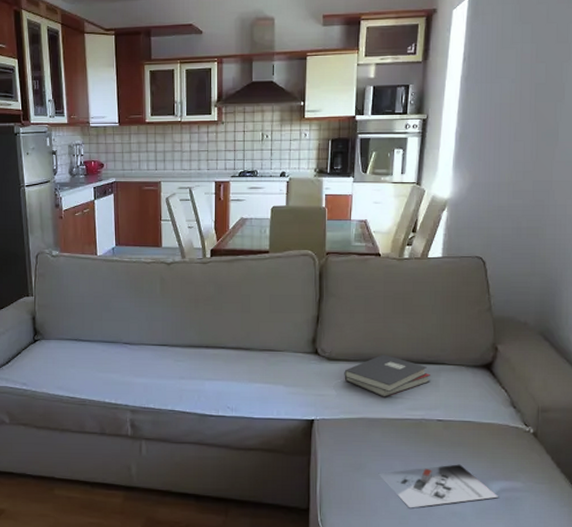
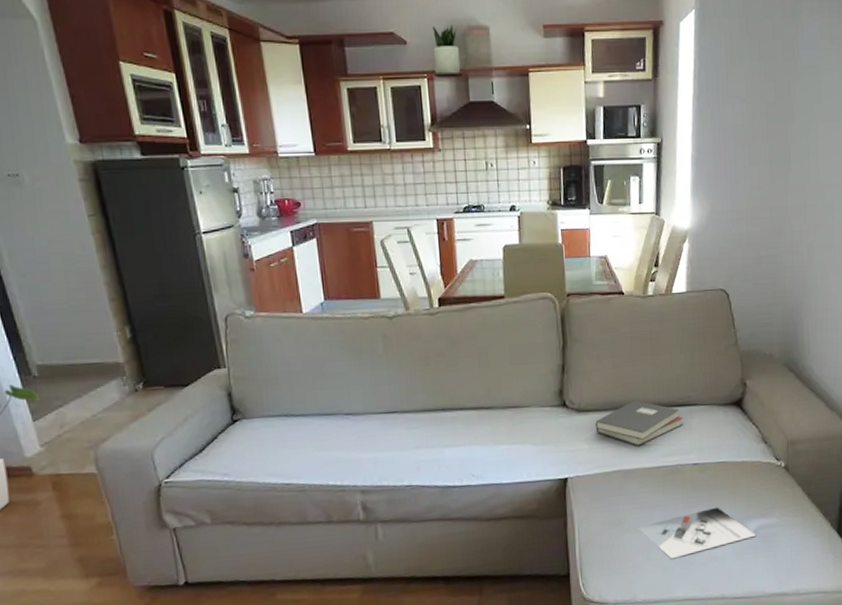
planter: none [222,16,249,62] -> present [432,24,464,78]

